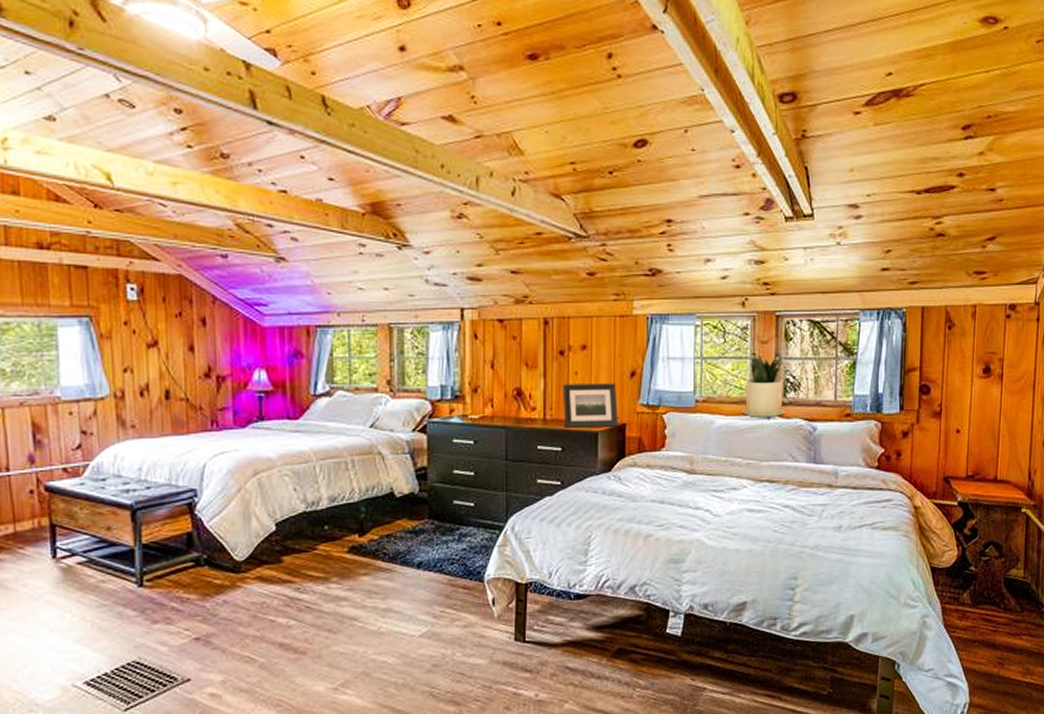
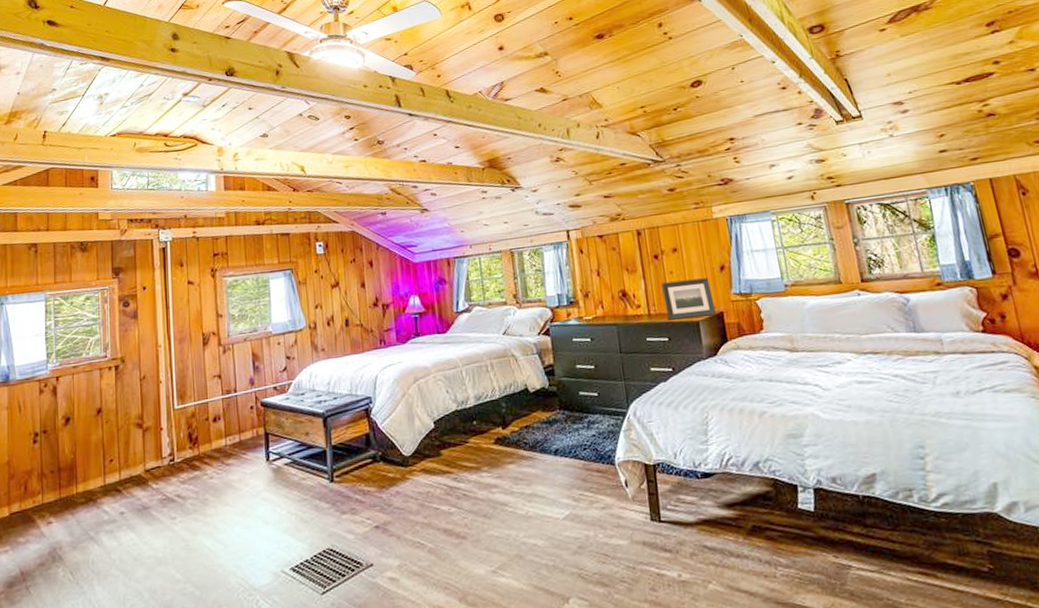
planter: present [742,353,786,419] -> none [830,237,875,295]

